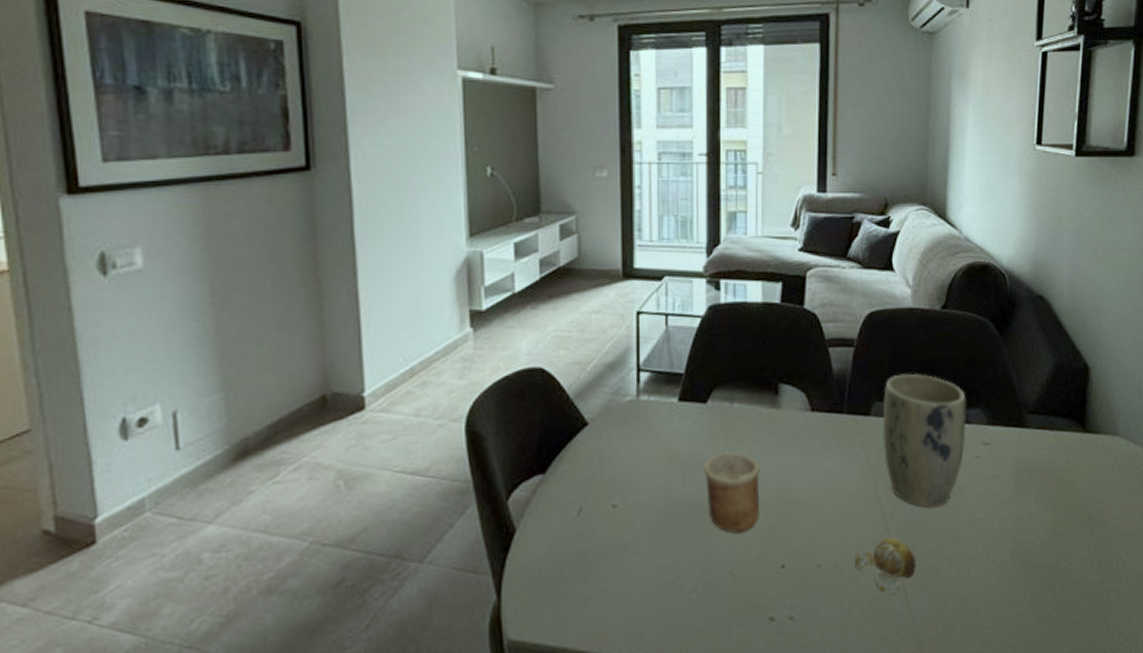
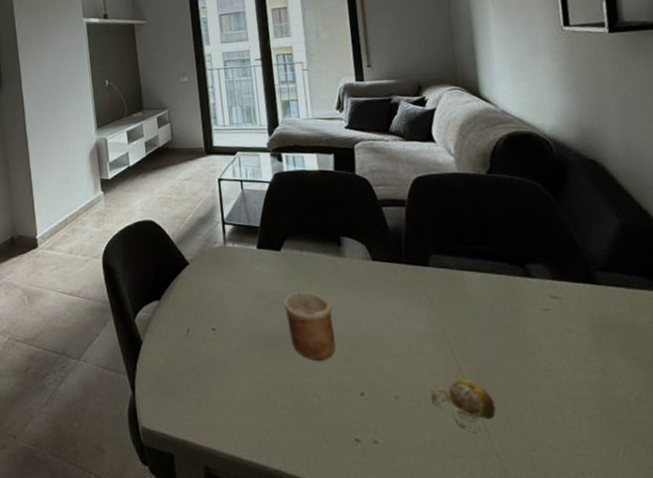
plant pot: present [882,373,968,509] -> none [439,230,532,355]

